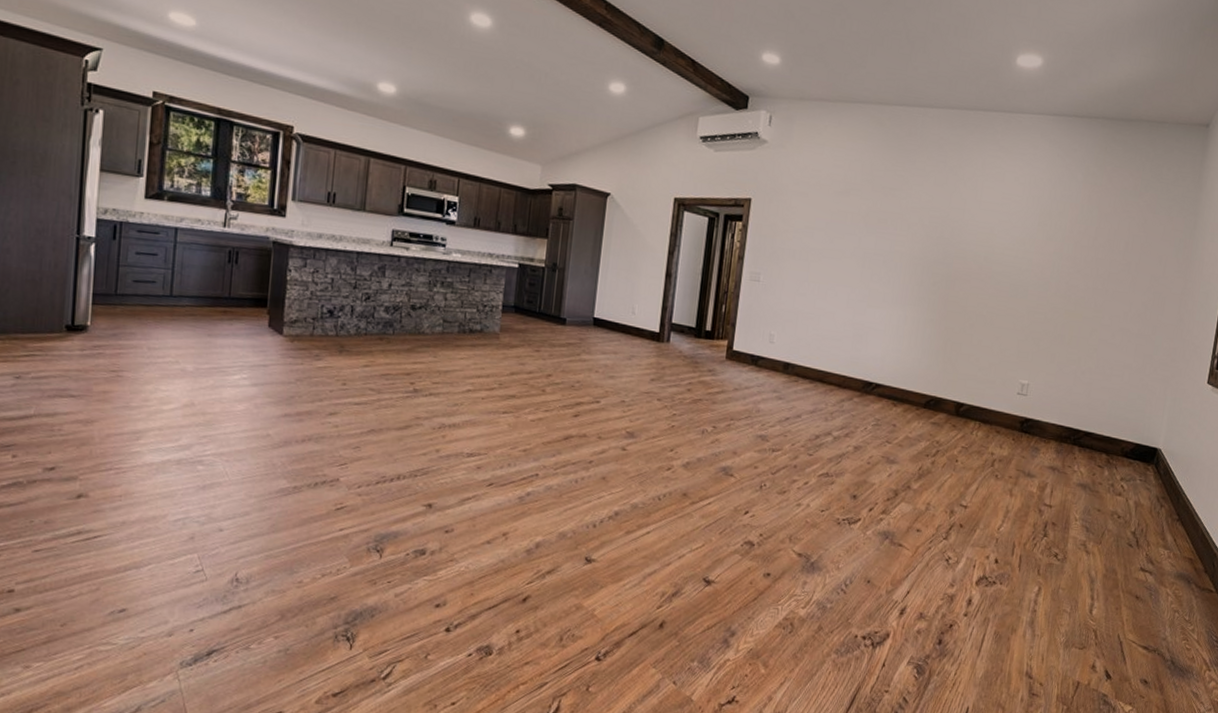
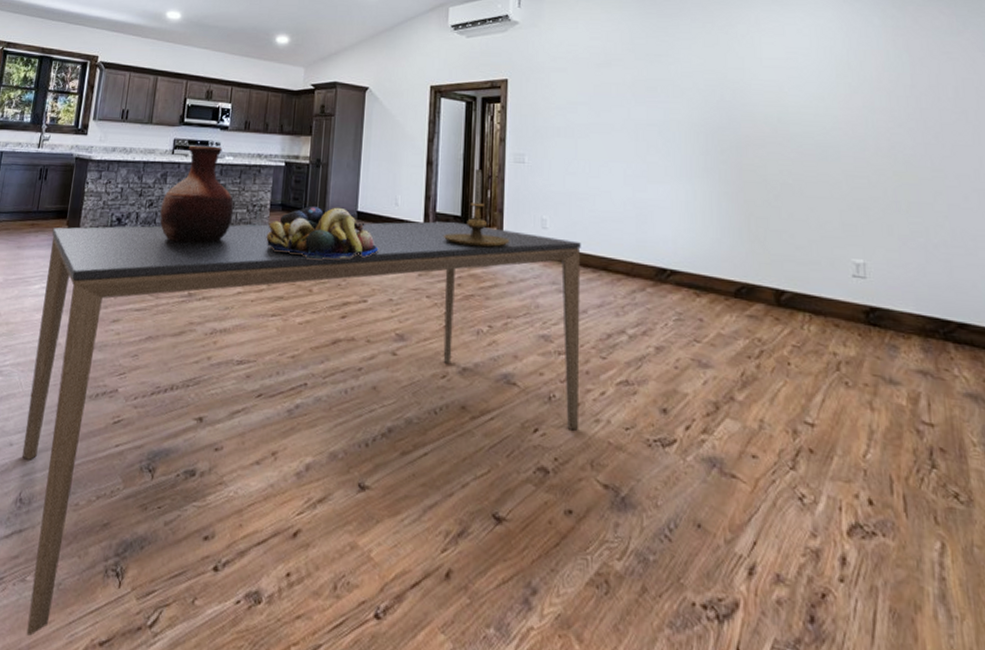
dining table: none [234,316,803,693] -> present [21,221,581,636]
vase: none [378,238,463,341] -> present [159,145,234,244]
fruit bowl: none [497,310,614,363] -> present [266,206,379,259]
candle holder: none [678,284,739,358] -> present [444,169,510,248]

